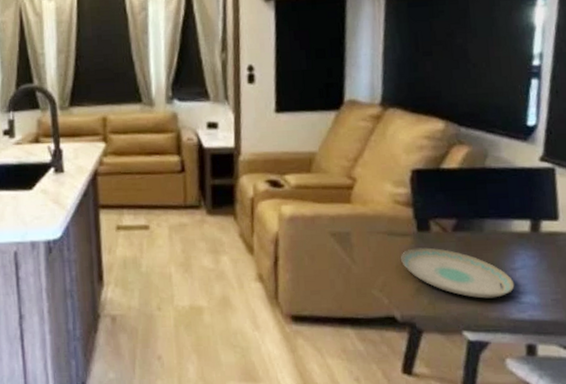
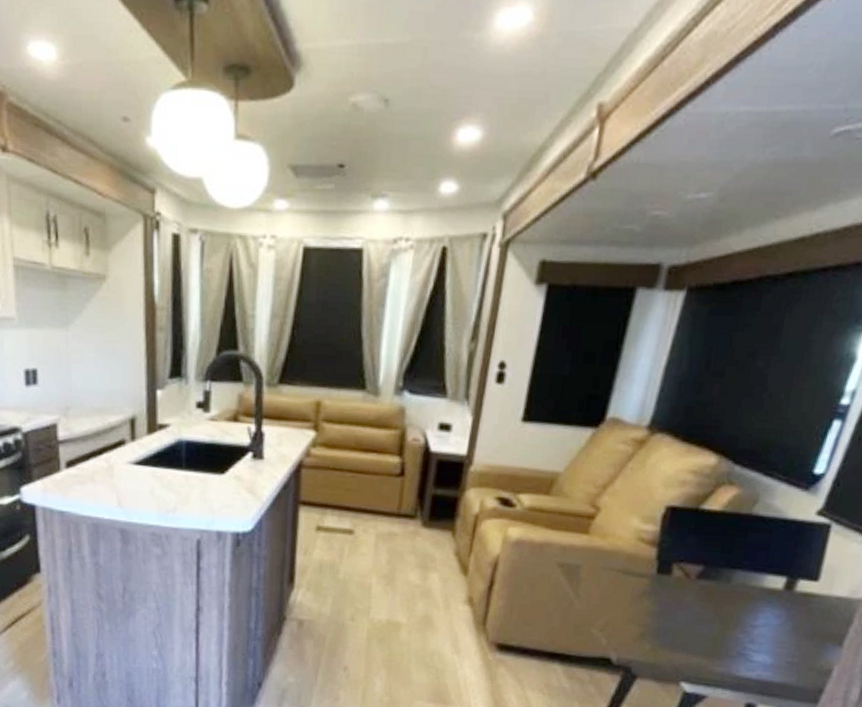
plate: present [401,247,515,299] -> none [631,591,751,653]

